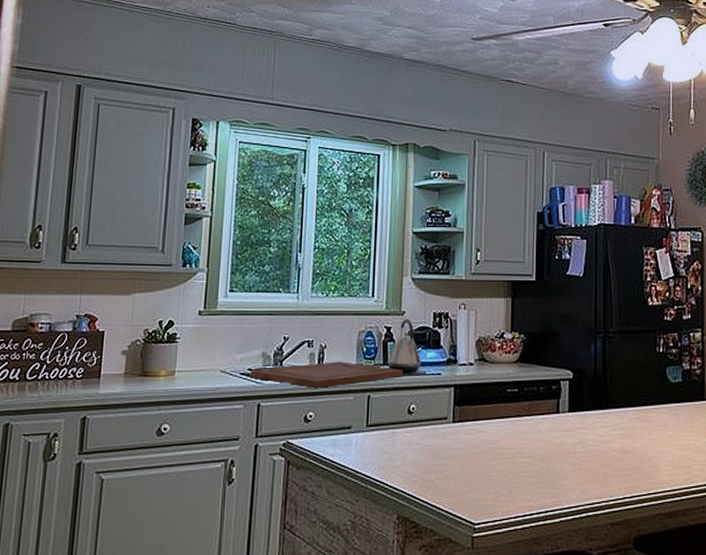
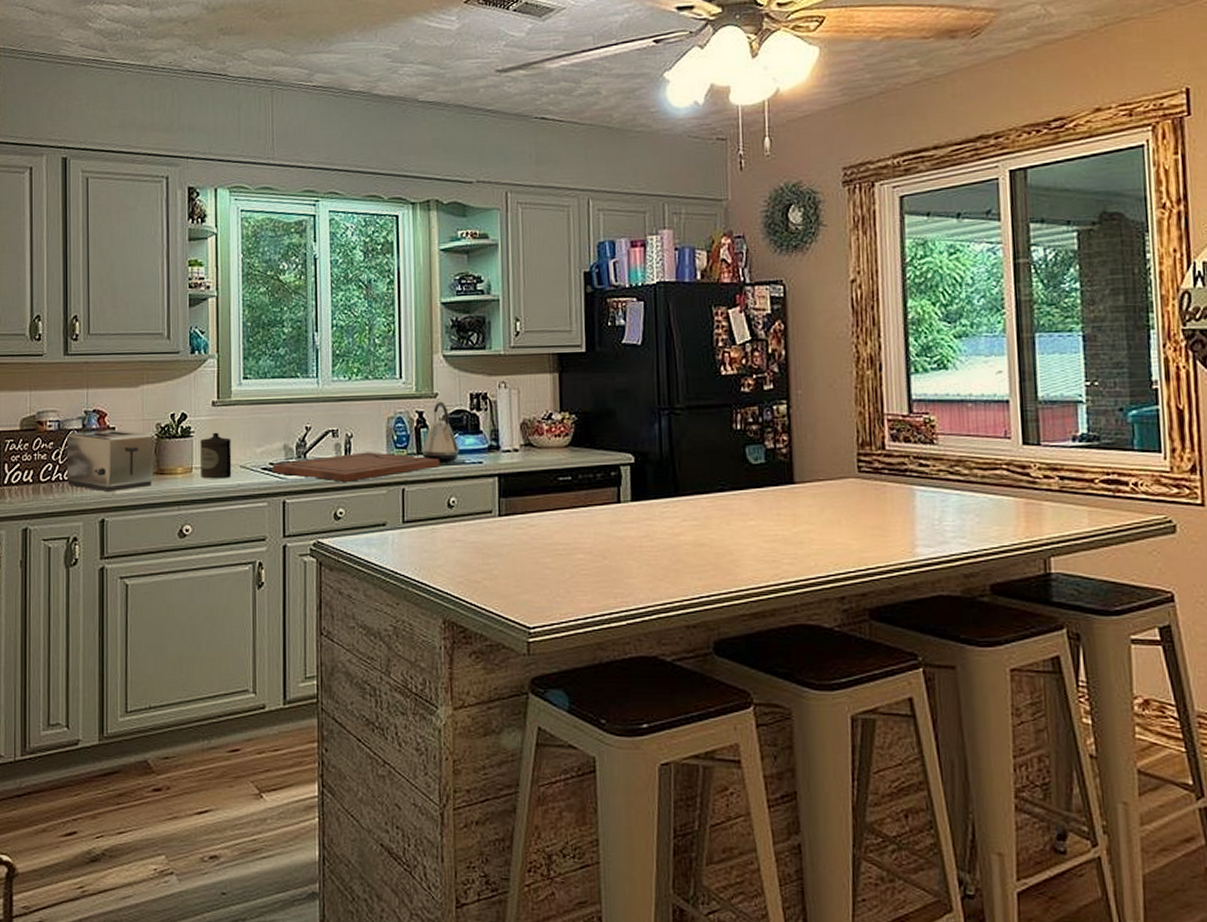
toaster: none [52,333,141,392] -> present [66,429,154,493]
canister: none [182,339,214,382] -> present [200,432,232,479]

